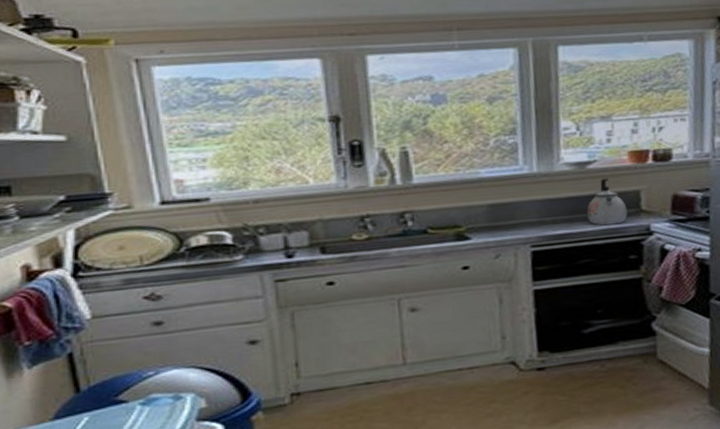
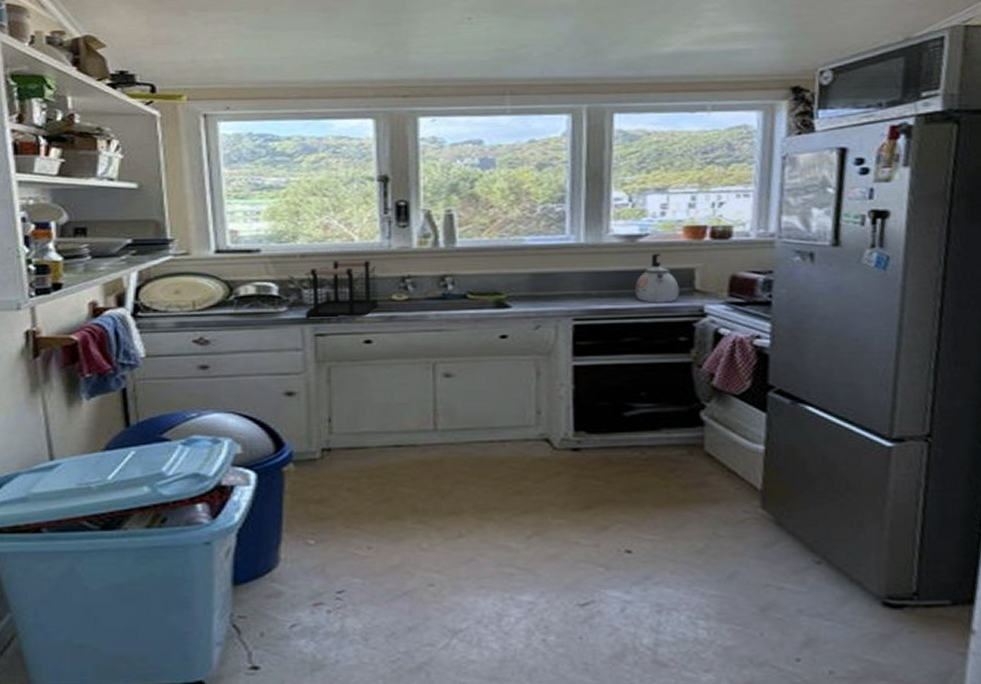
dish rack: none [259,201,339,265] -> present [304,260,379,319]

